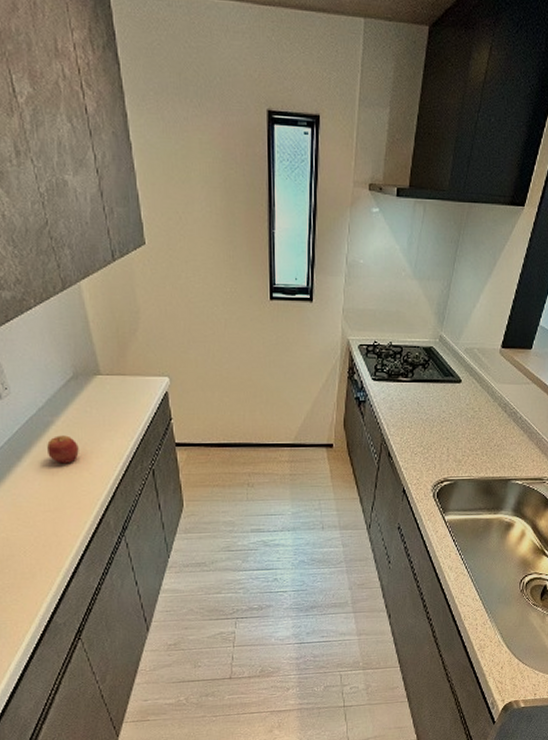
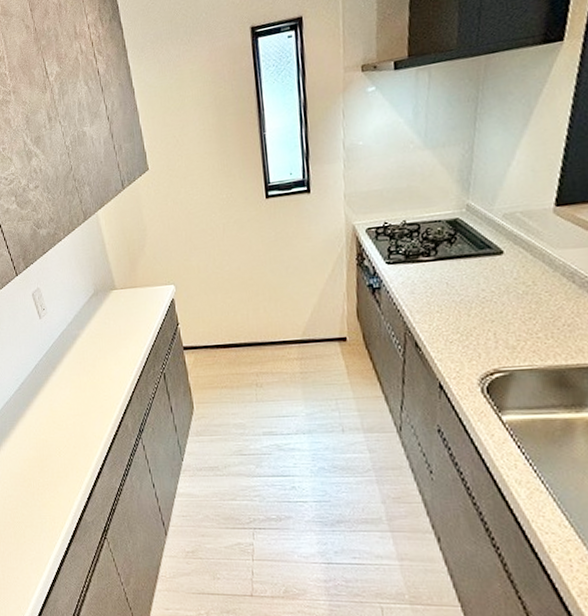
apple: present [47,435,79,463] -> none [75,346,101,371]

